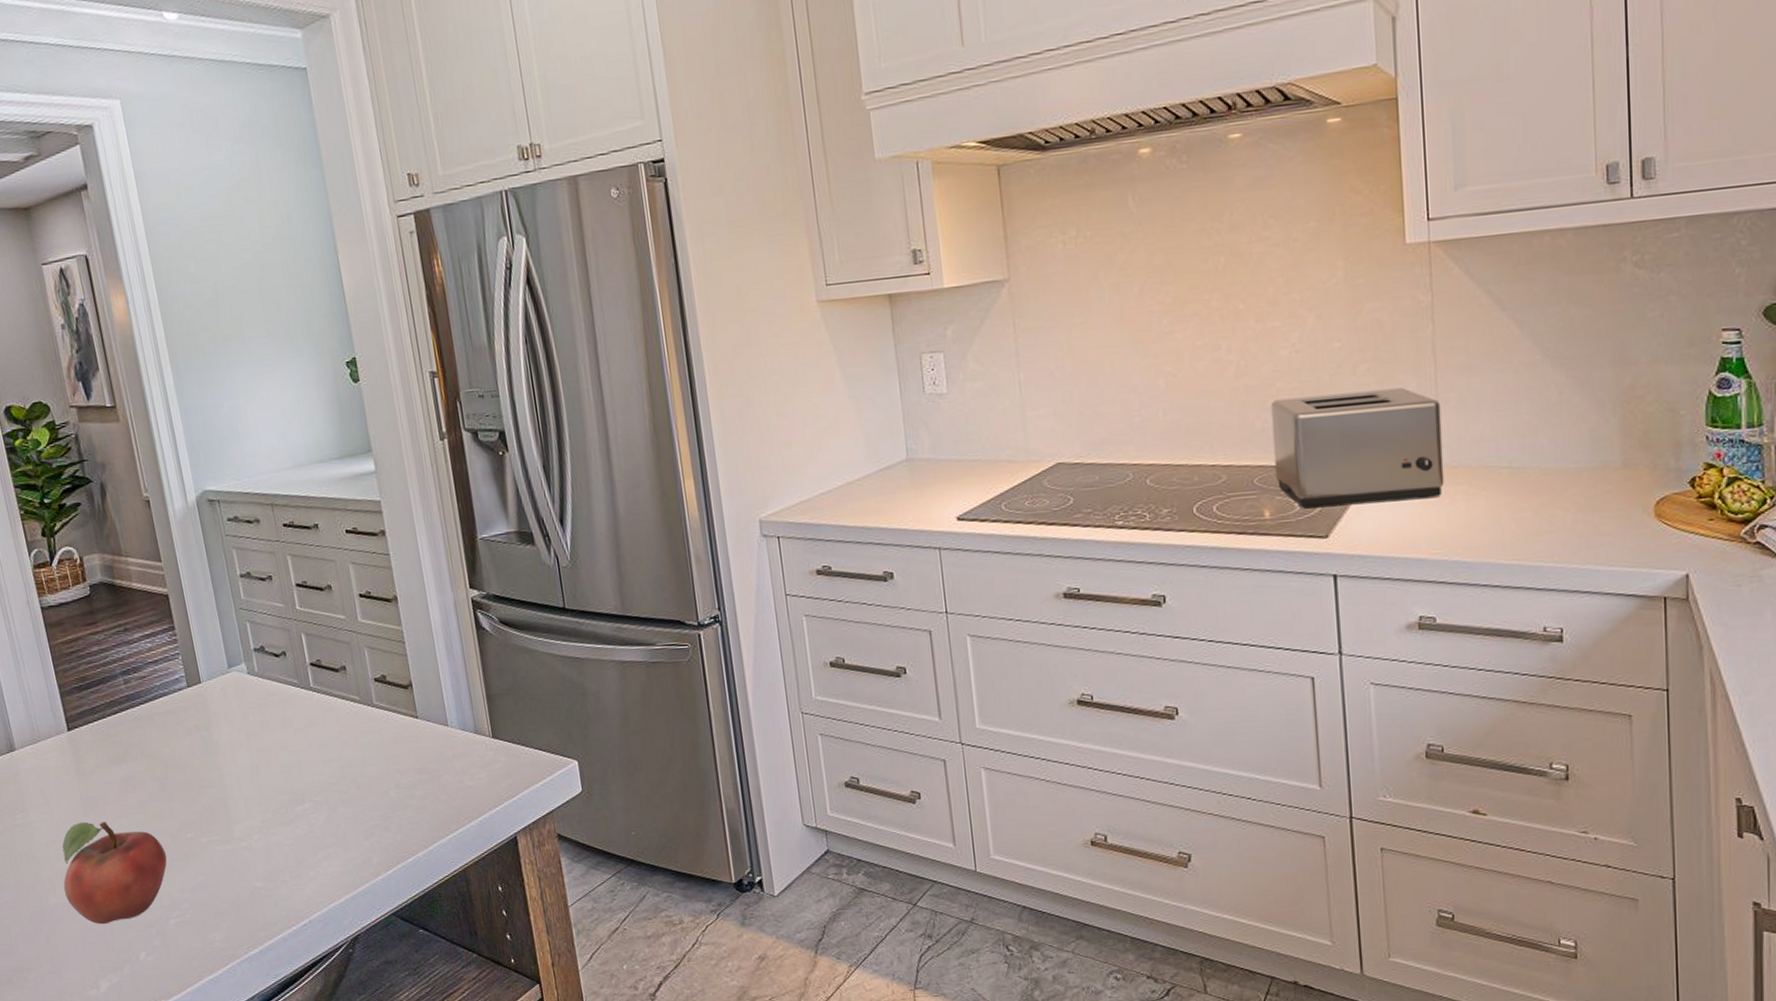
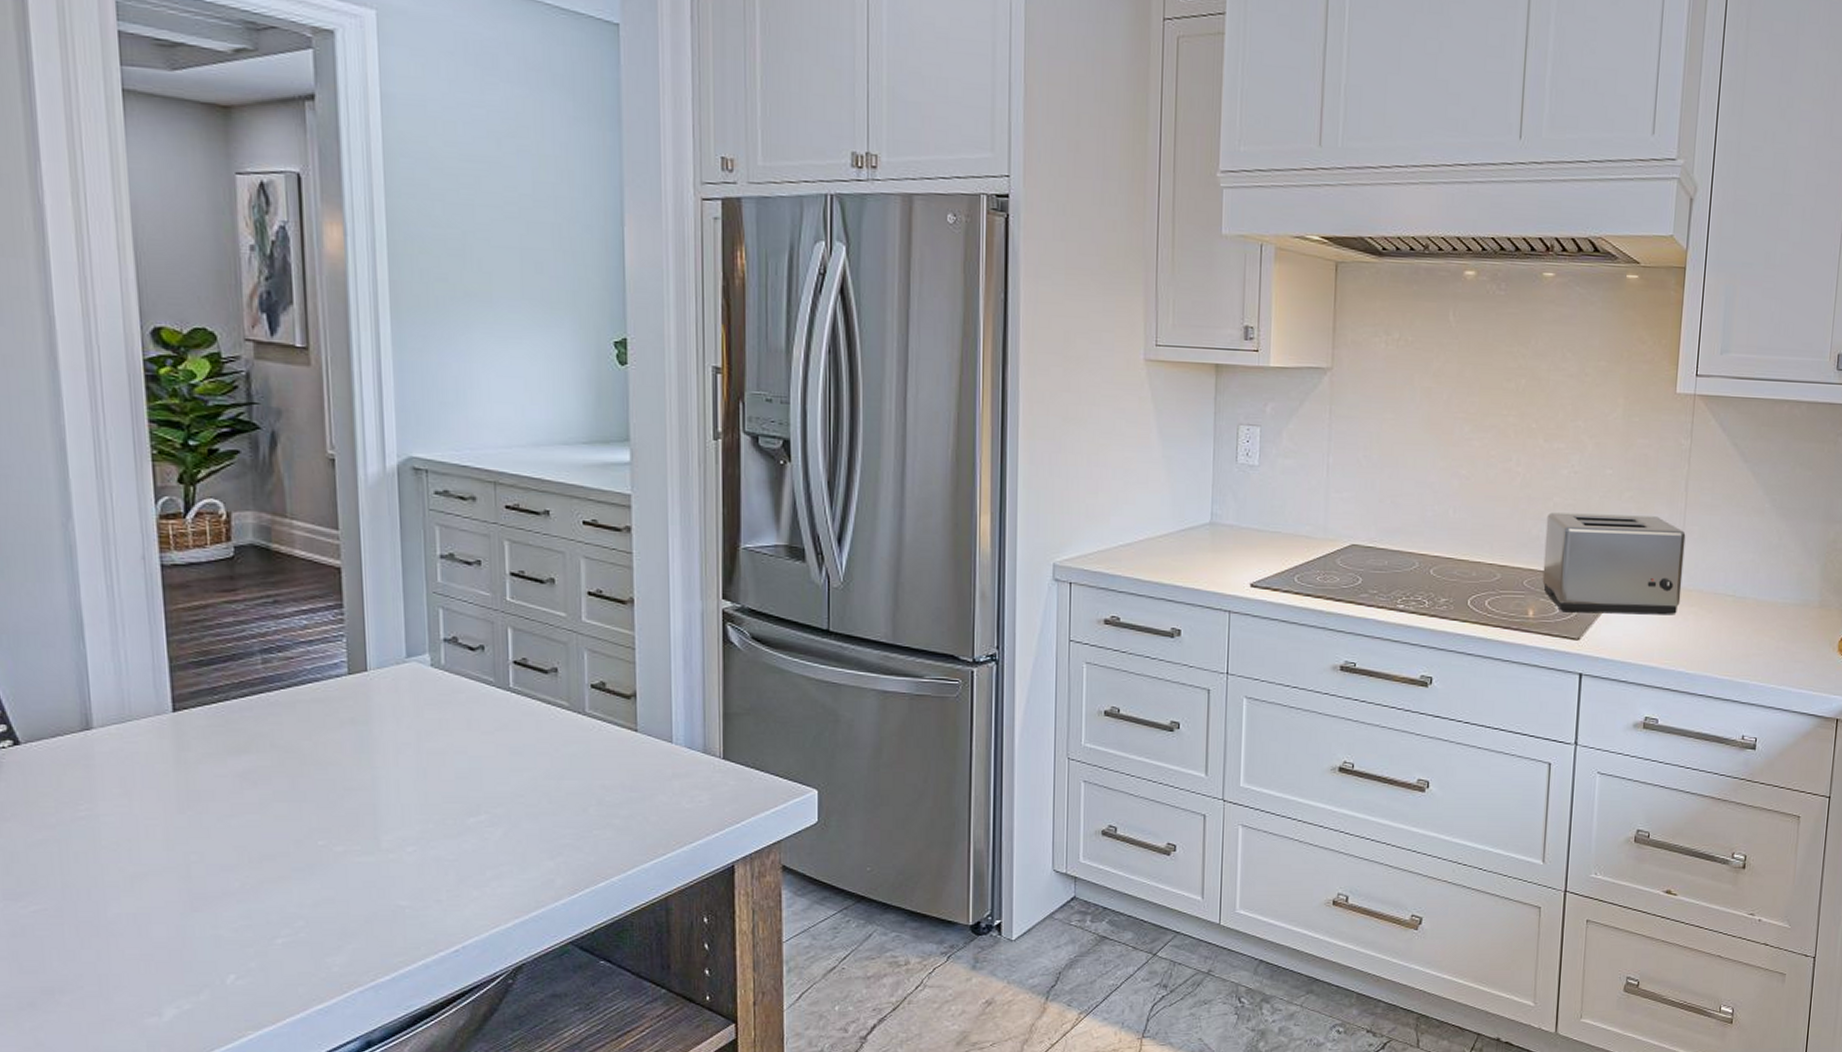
fruit: present [62,821,167,925] -> none [133,819,286,941]

